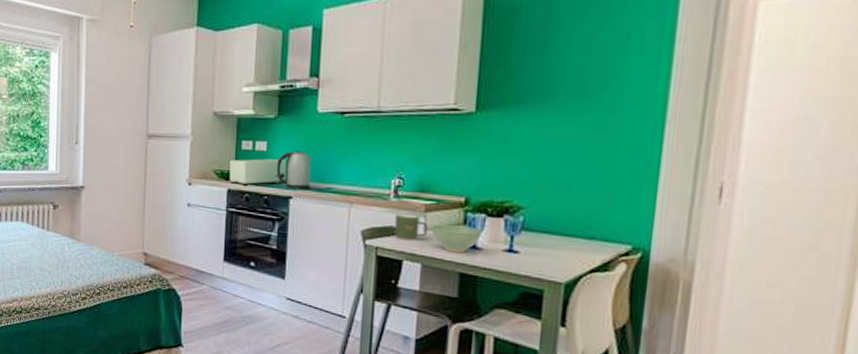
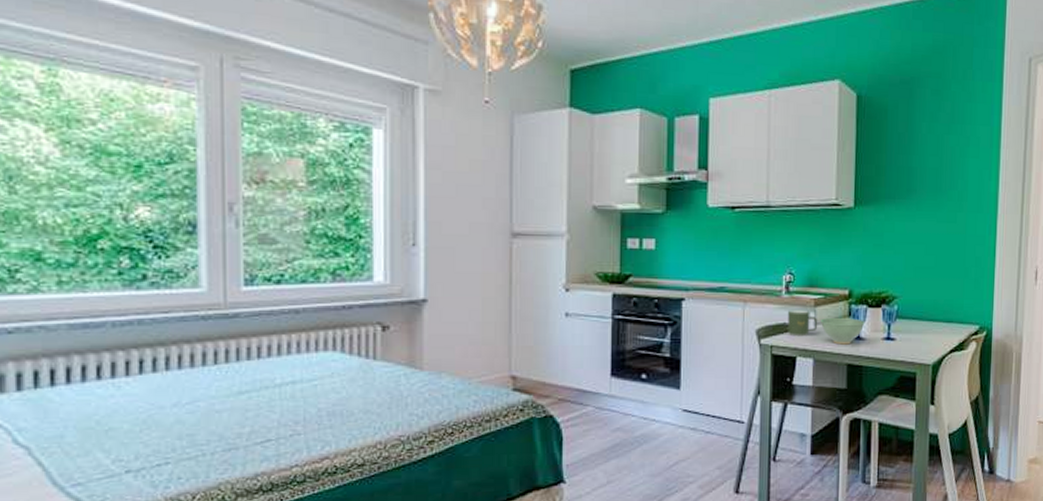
toaster: present [229,158,287,186] -> none [614,258,677,289]
kettle: present [276,150,312,189] -> none [667,248,704,289]

